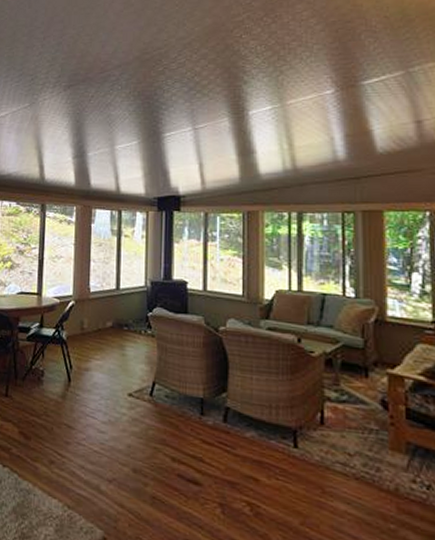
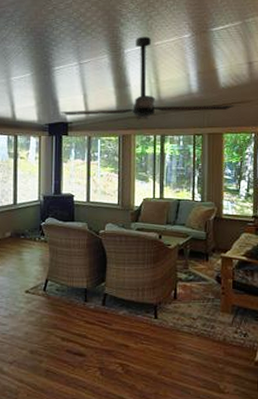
ceiling fan: none [172,94,399,194] -> present [61,36,235,120]

